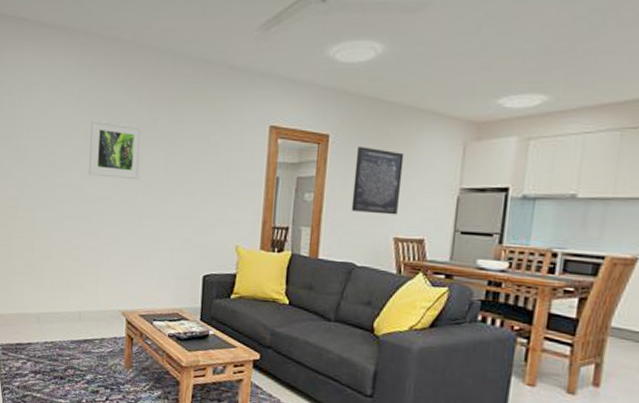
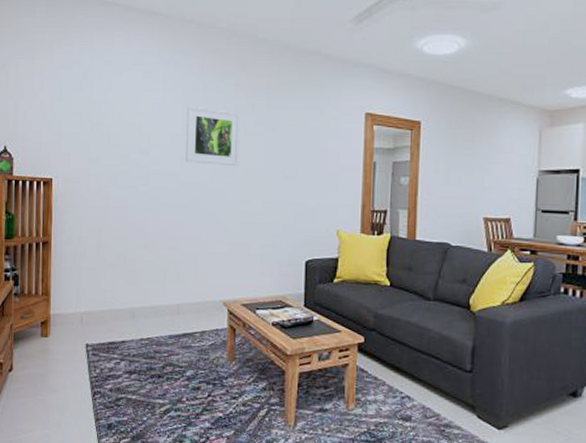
wall art: present [351,146,404,215] -> none [444,132,489,196]

